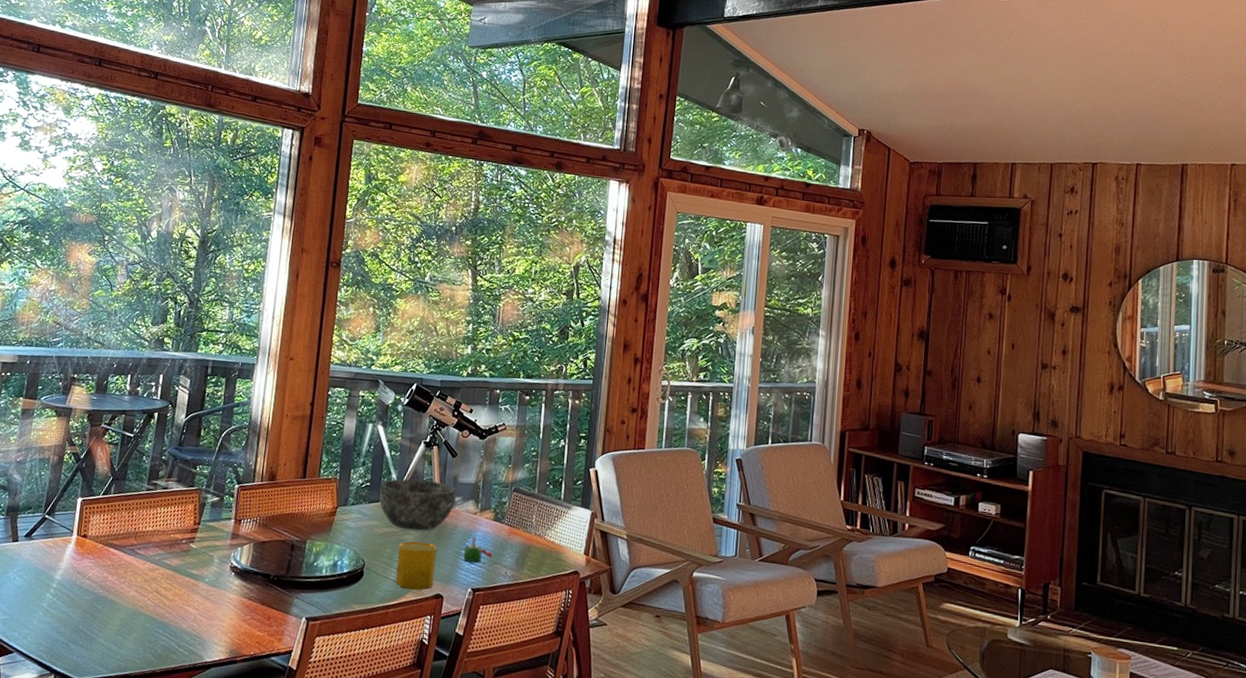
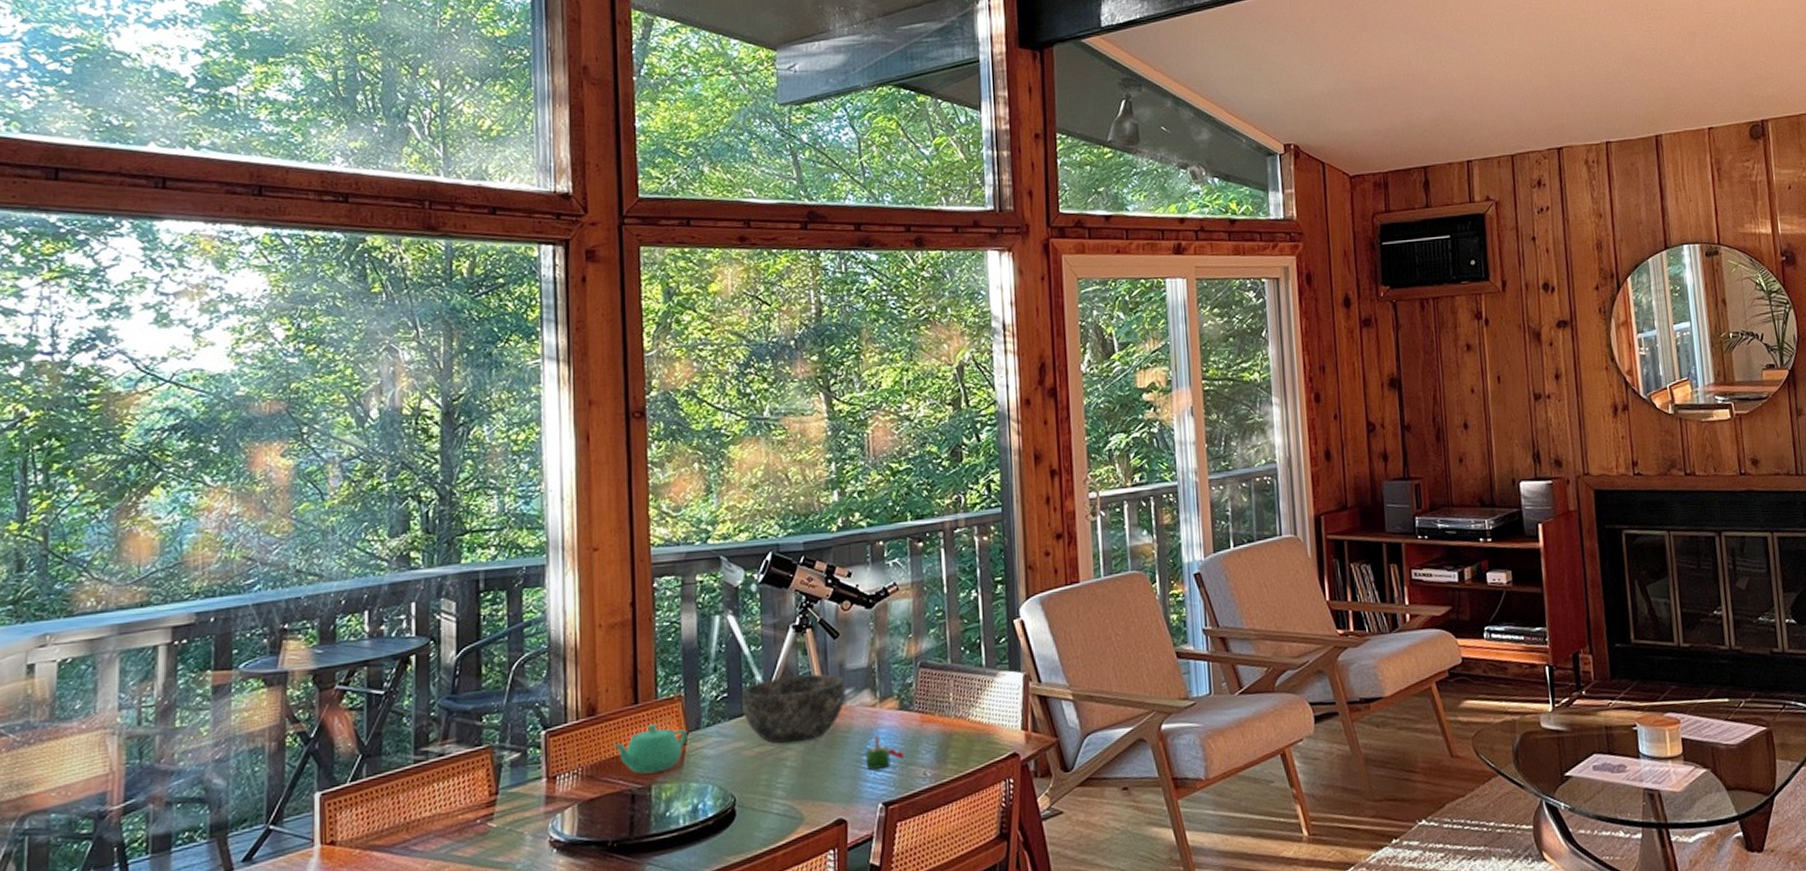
teapot: none [283,495,337,532] -> present [612,723,687,774]
cup: present [395,541,437,591] -> none [778,755,832,823]

